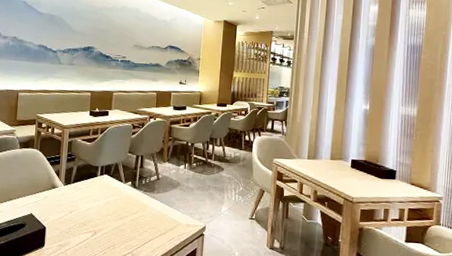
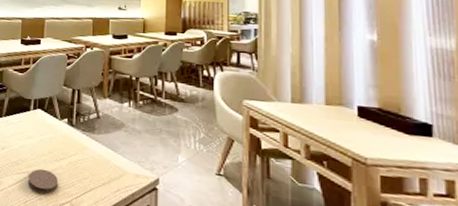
coaster: none [93,227,121,249] -> present [27,168,58,194]

